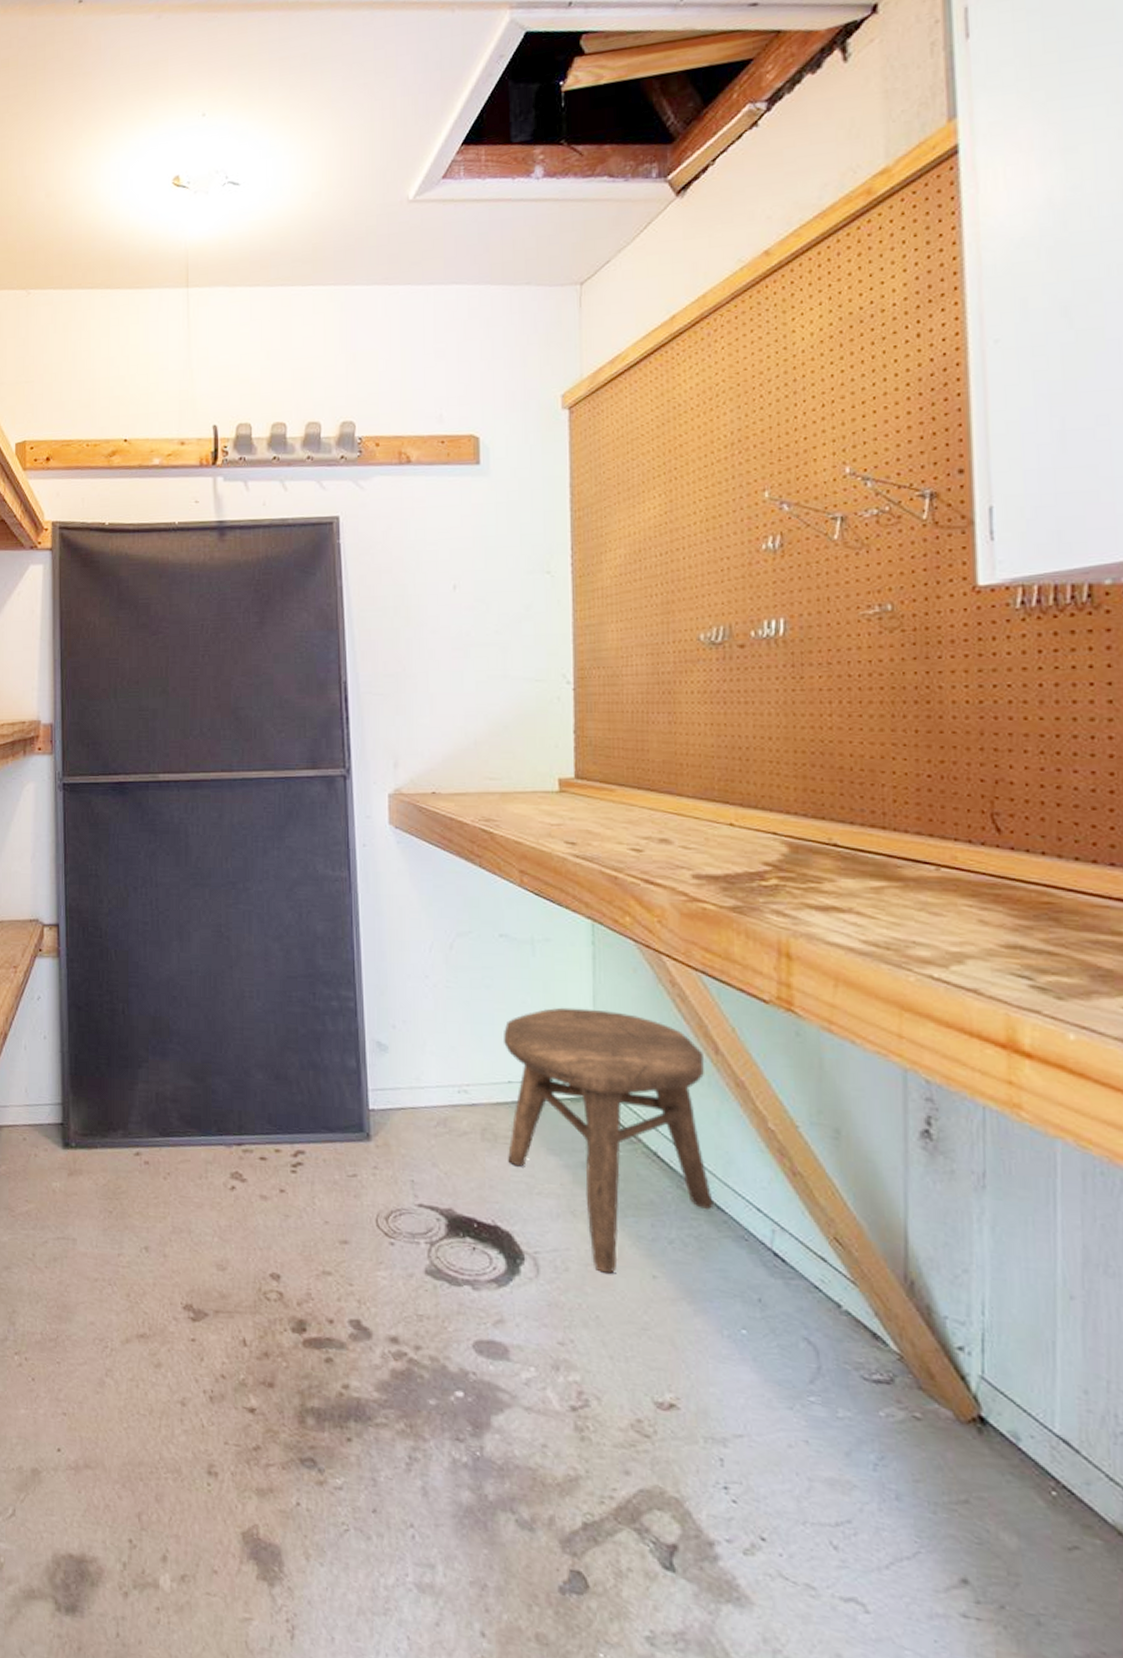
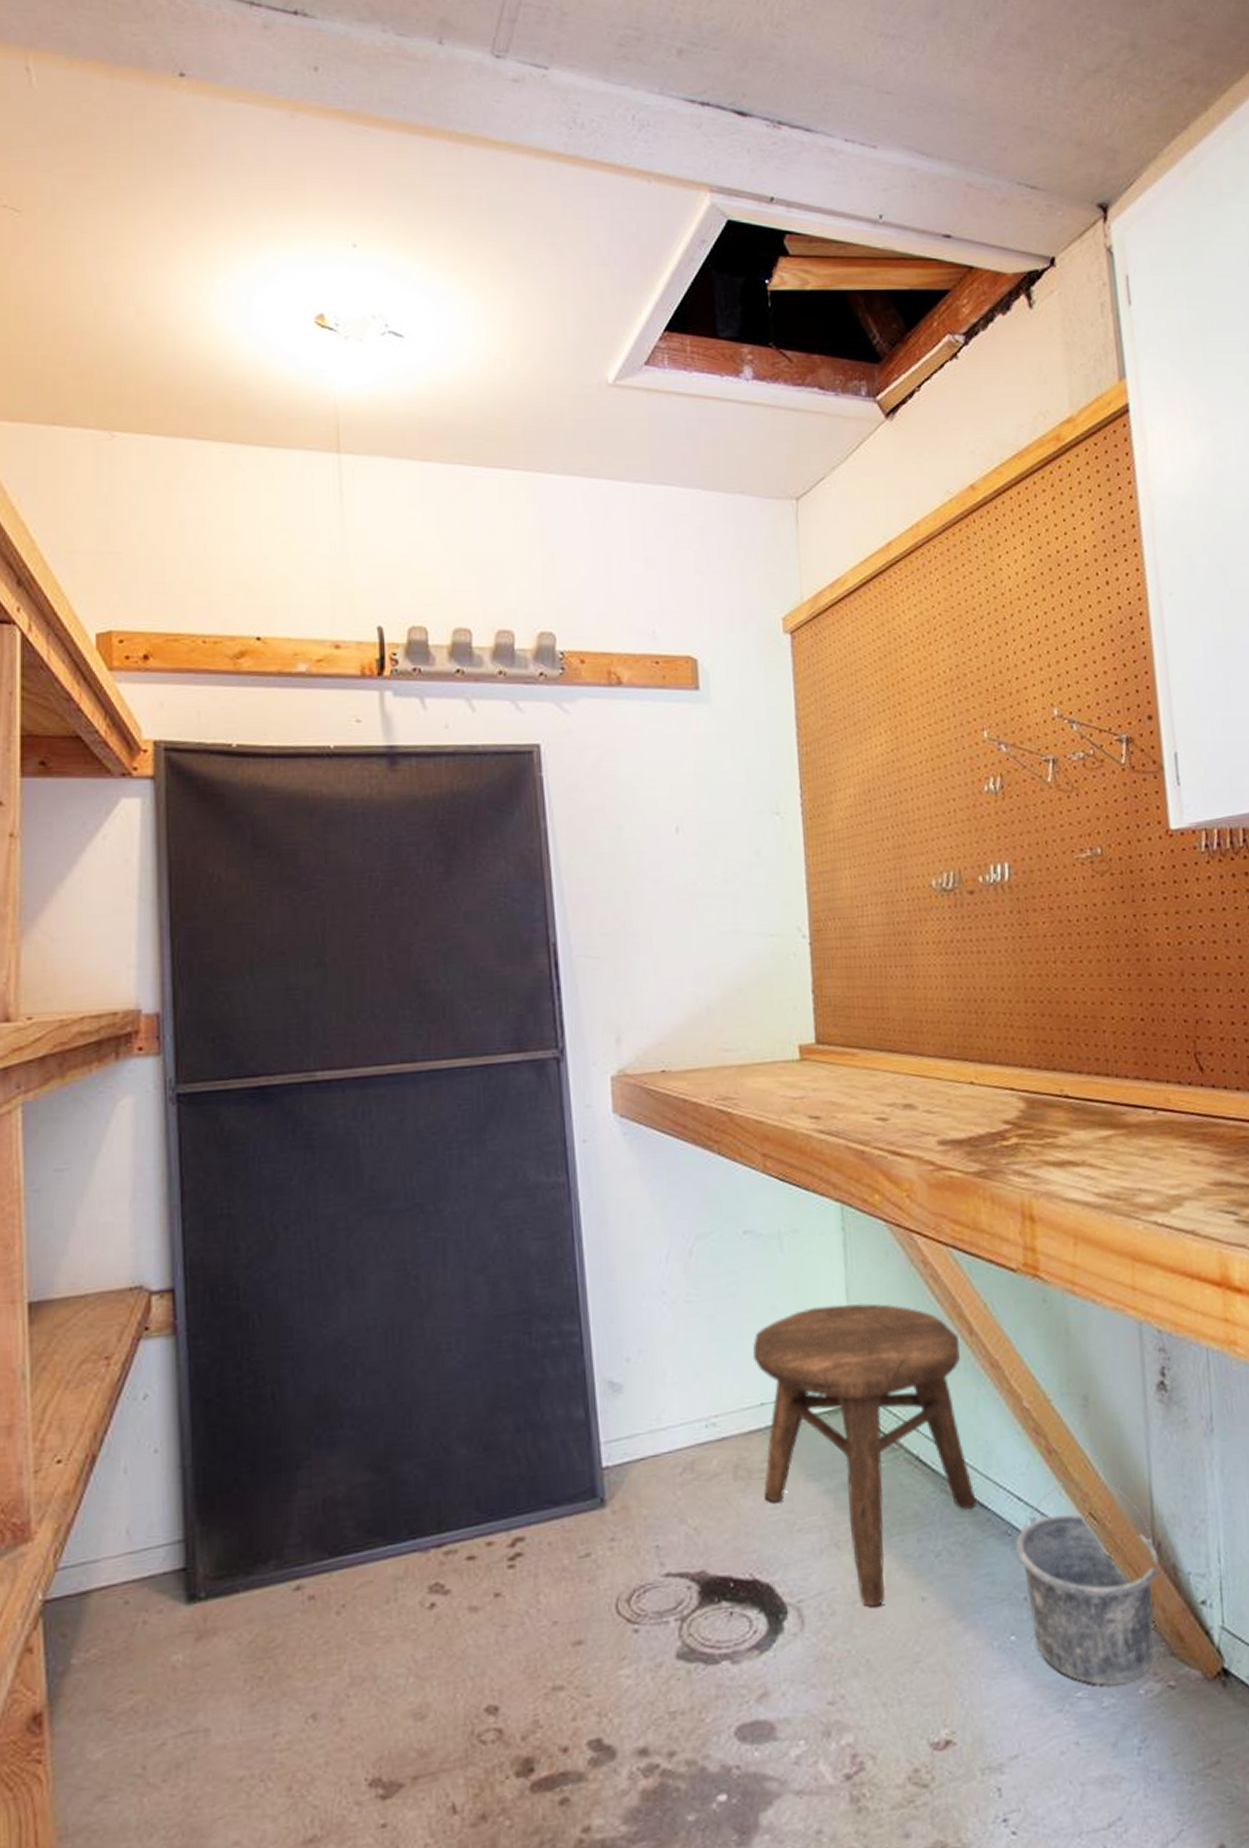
bucket: none [752,1204,911,1402] -> present [1016,1480,1160,1686]

